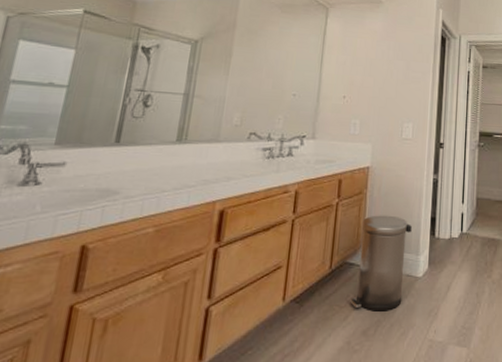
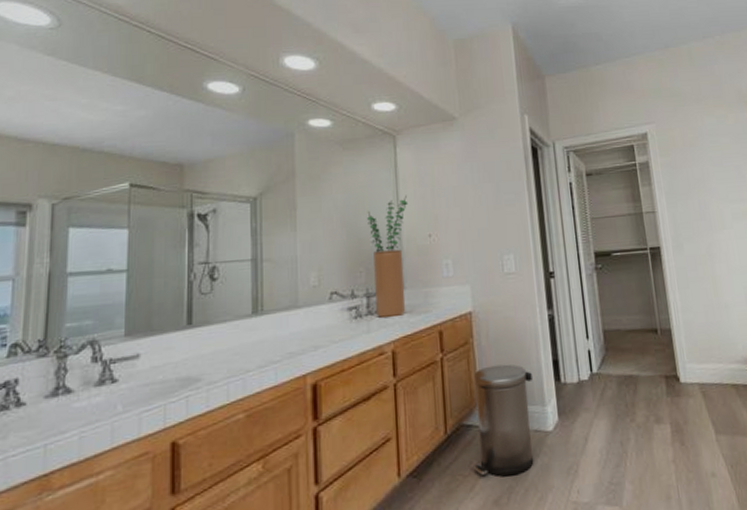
vase: none [287,59,330,161] -> present [367,195,408,318]

